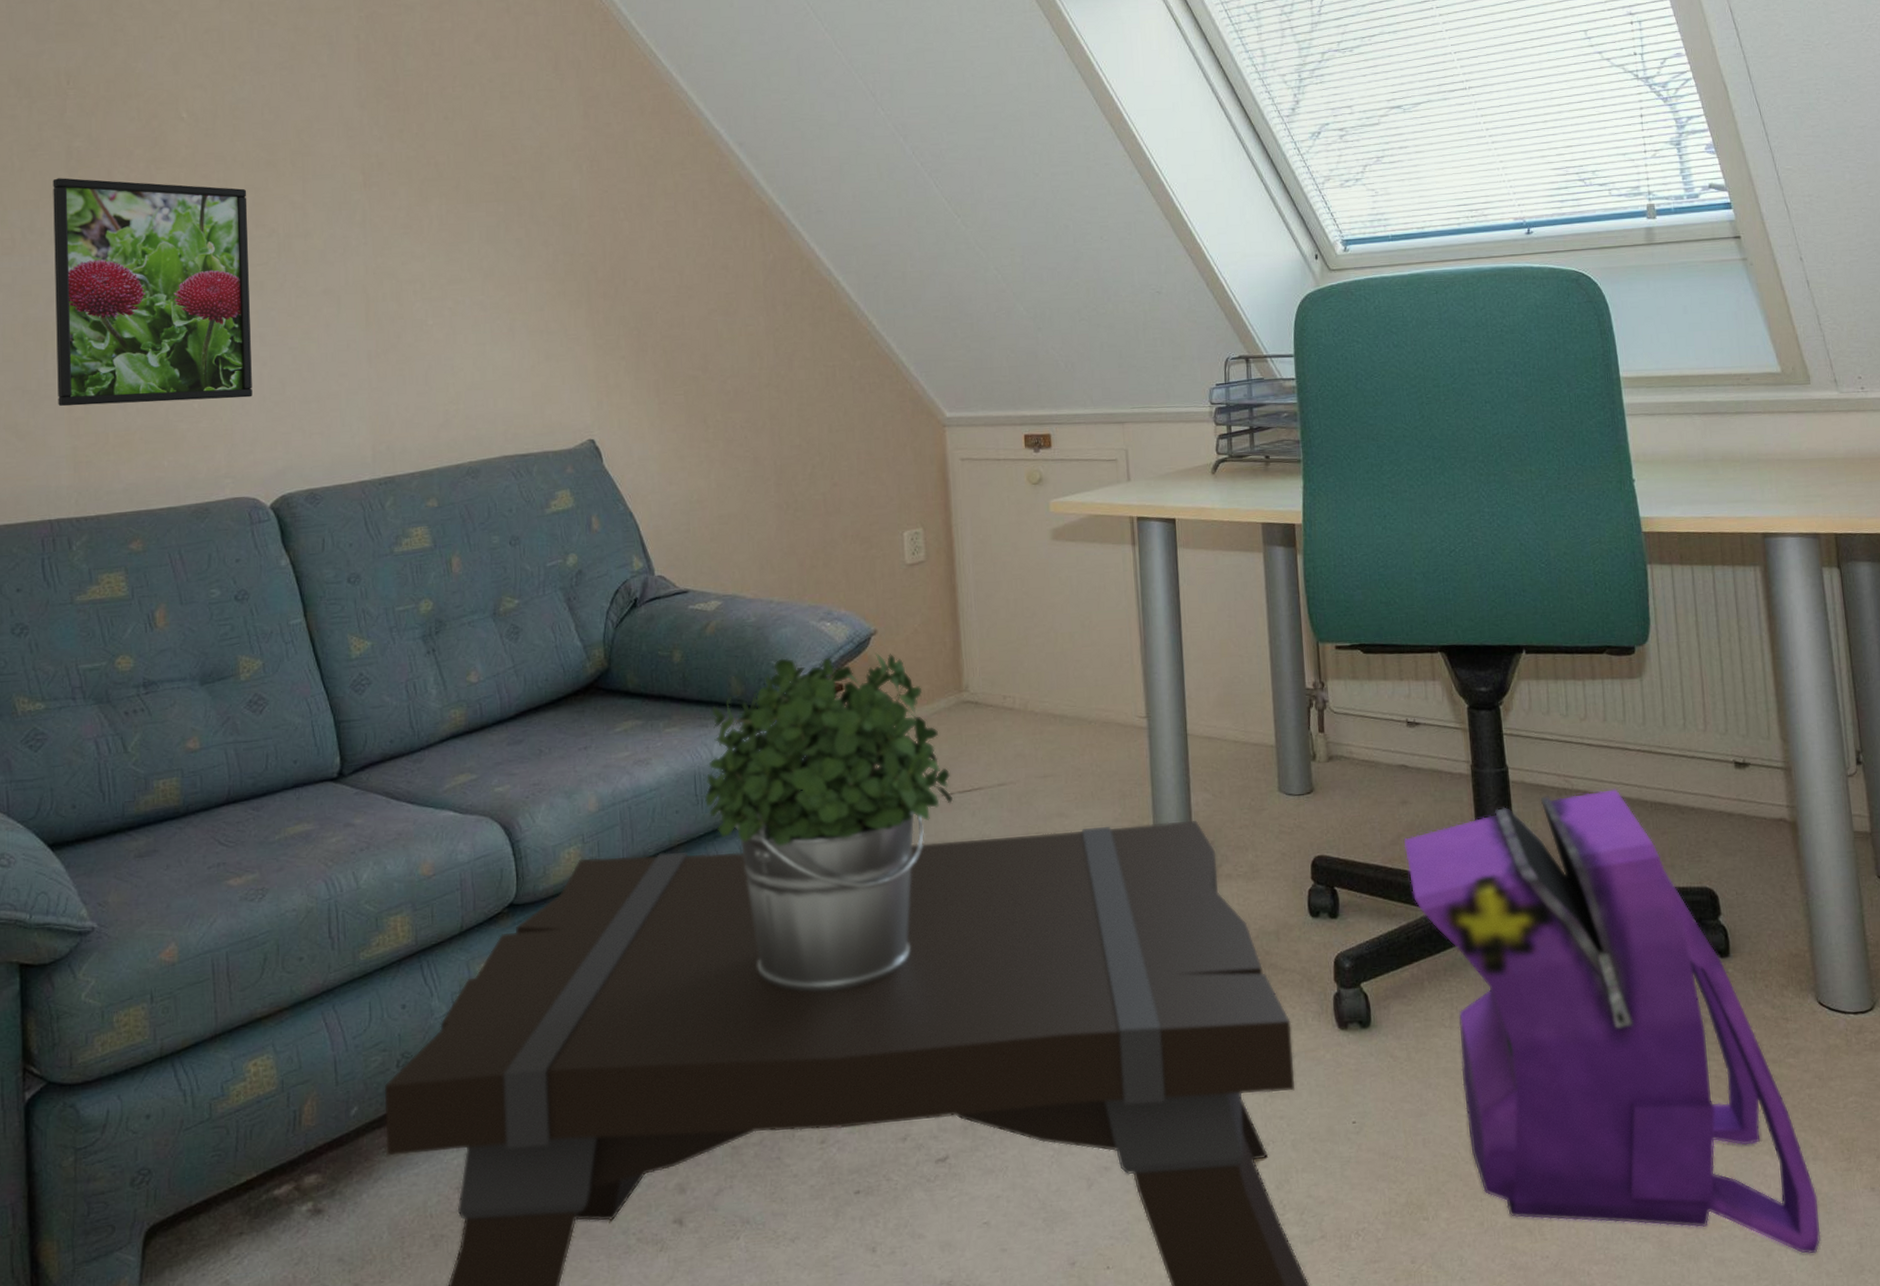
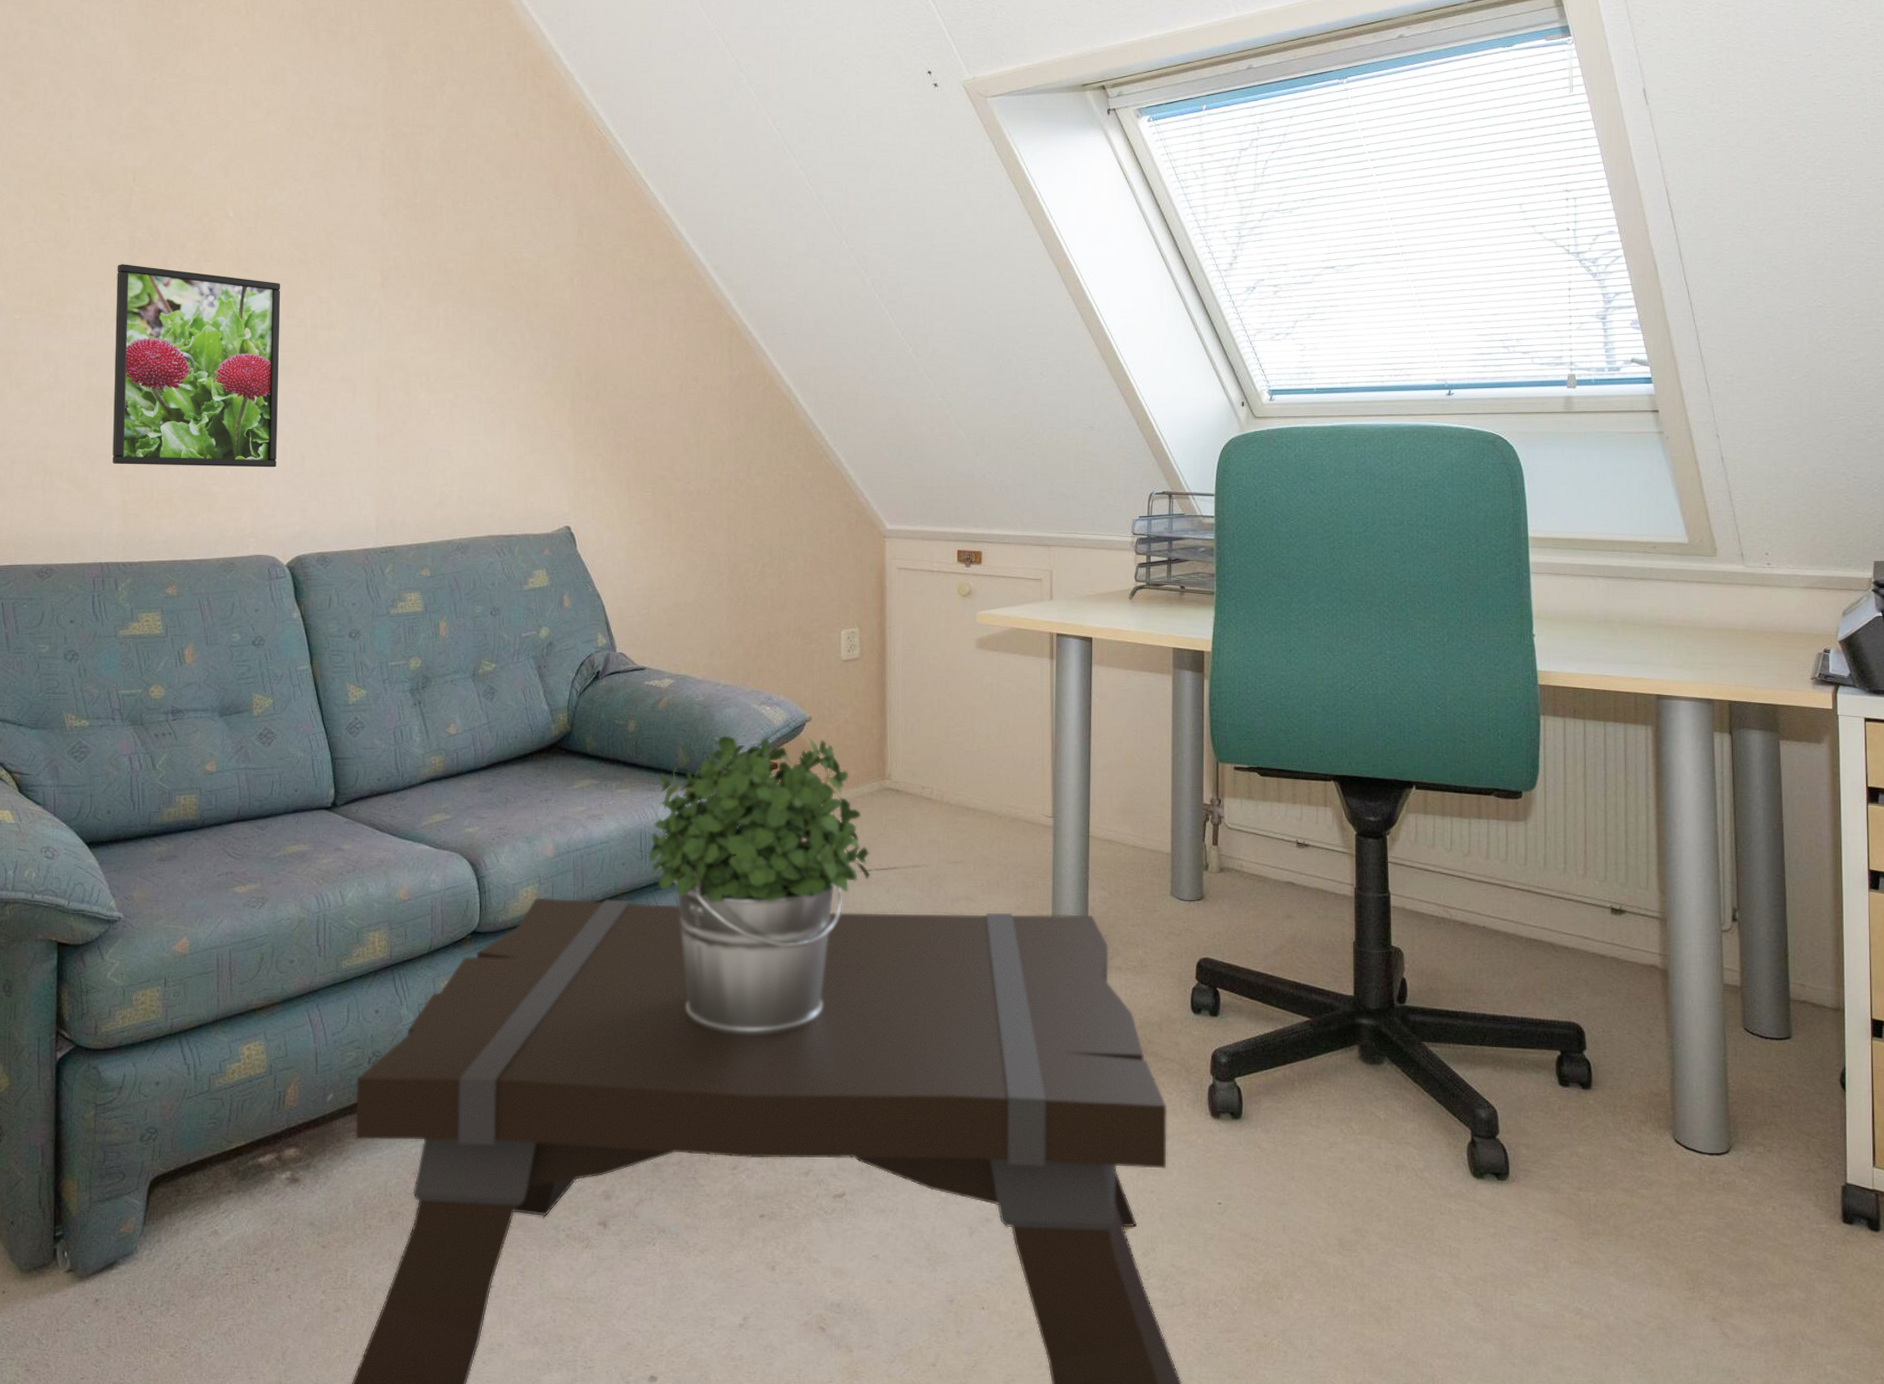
backpack: present [1404,789,1821,1254] -> none [1285,923,1659,1373]

